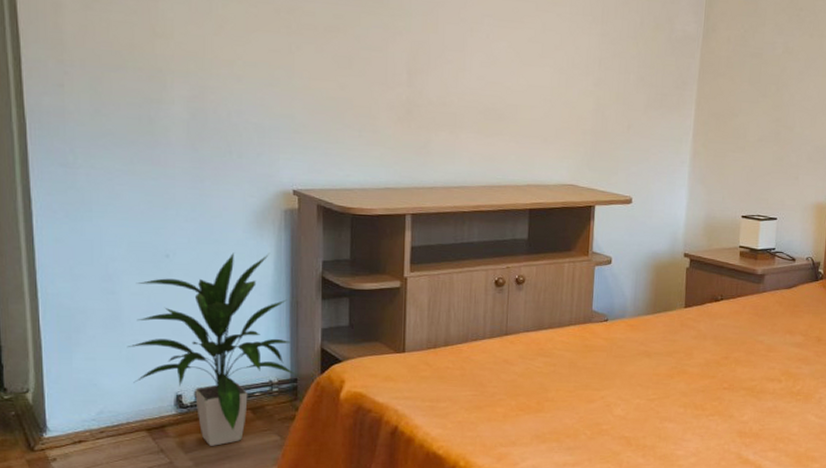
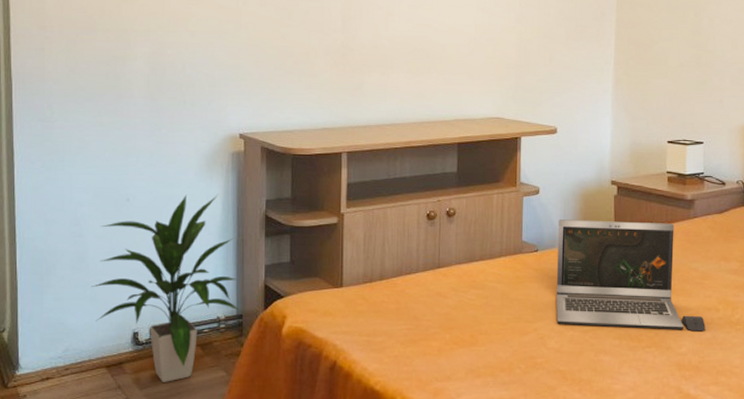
laptop: none [623,290,768,401] -> present [556,219,706,332]

